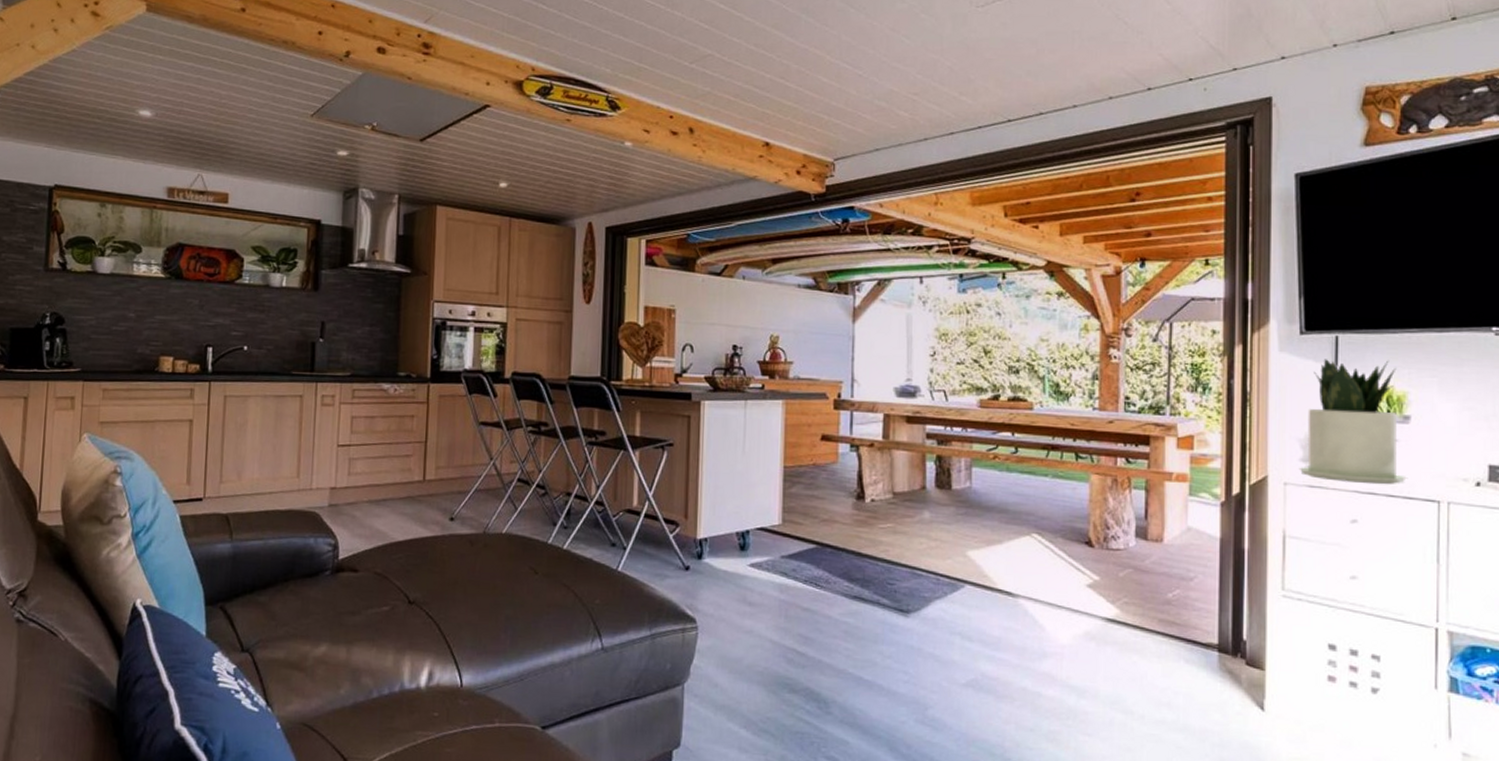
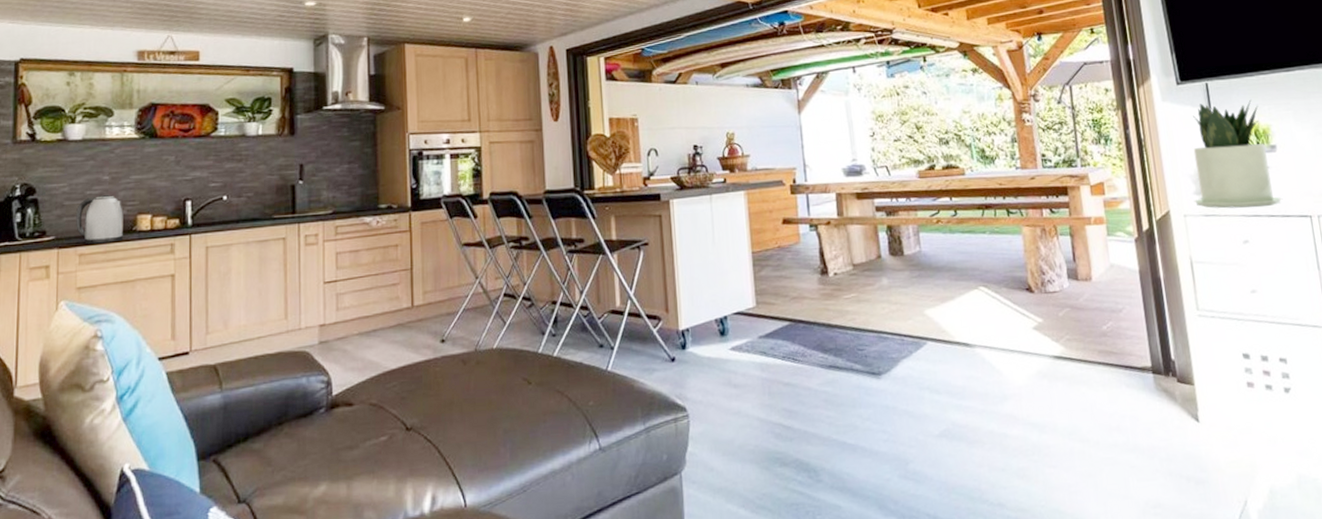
kettle: none [101,332,147,381] -> present [76,195,123,244]

